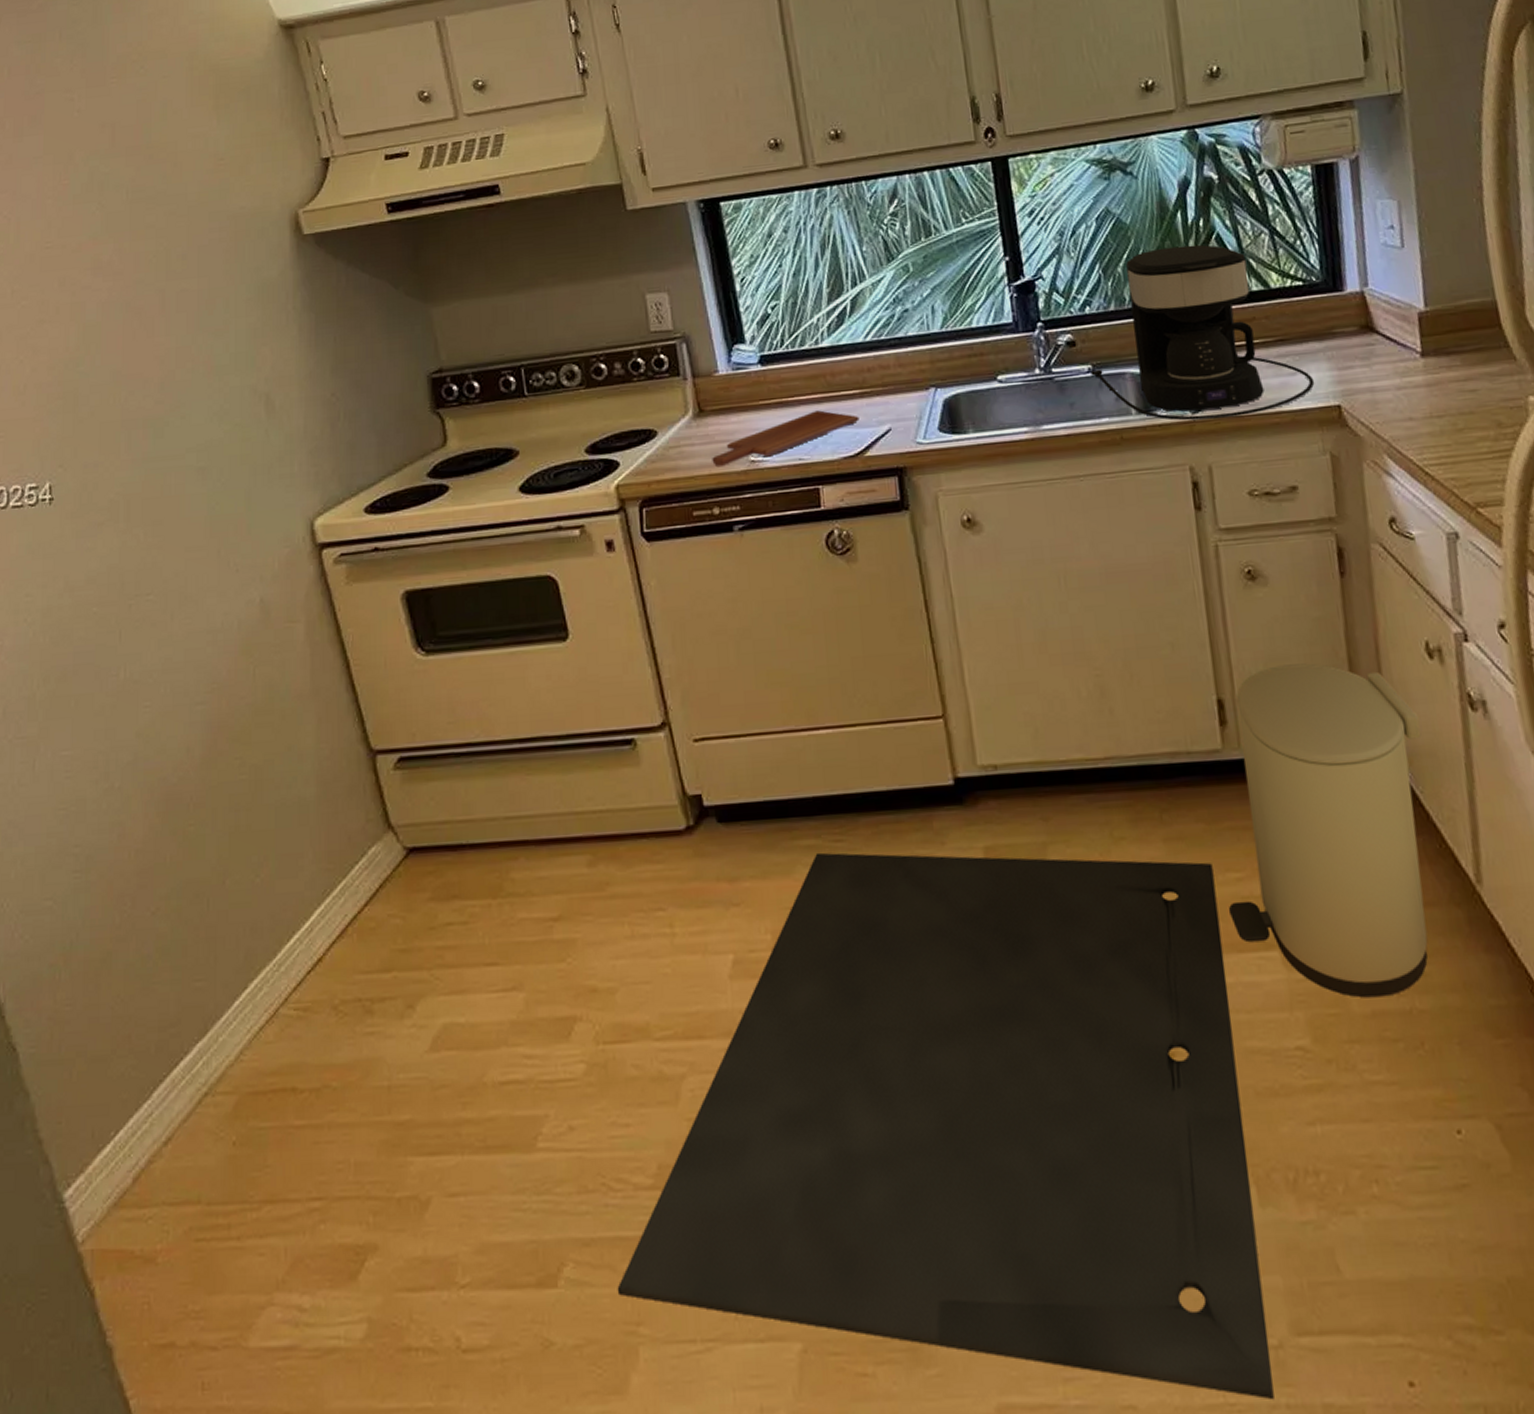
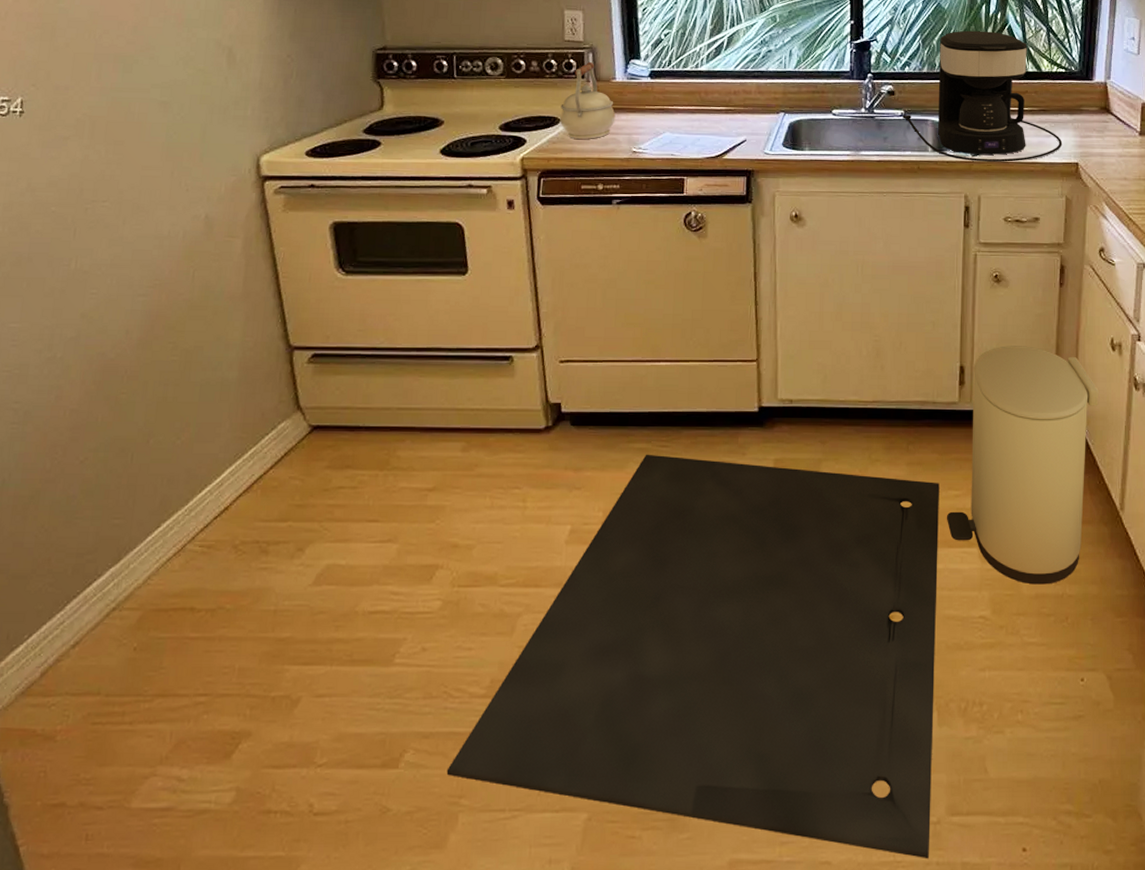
kettle: none [655,355,725,454] -> present [560,62,616,140]
cutting board: present [712,410,860,466] -> none [602,119,723,153]

